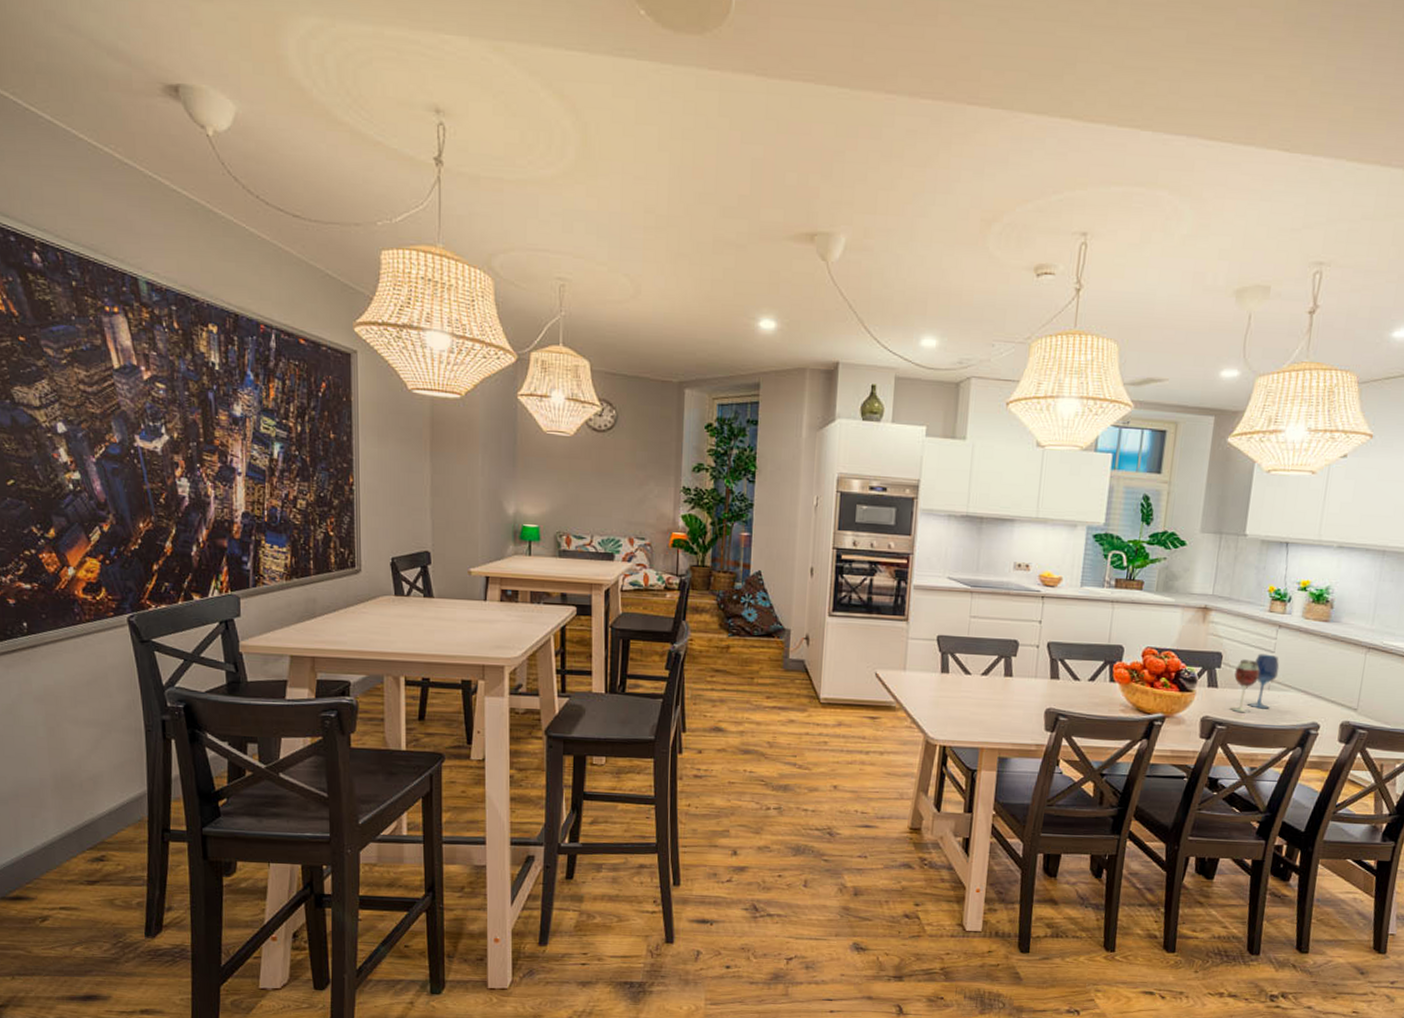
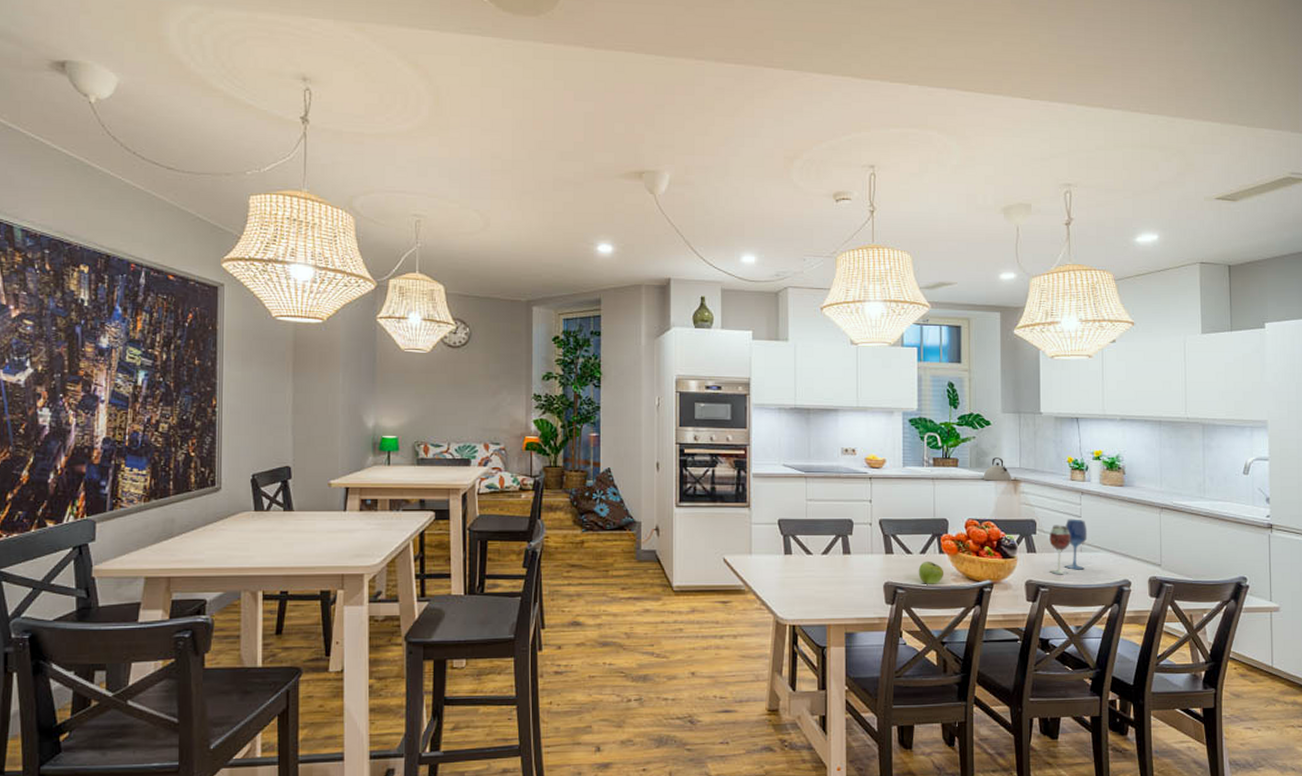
fruit: none [1084,689,1113,714] -> present [918,561,944,584]
kettle: none [1169,582,1202,610] -> present [983,458,1012,482]

